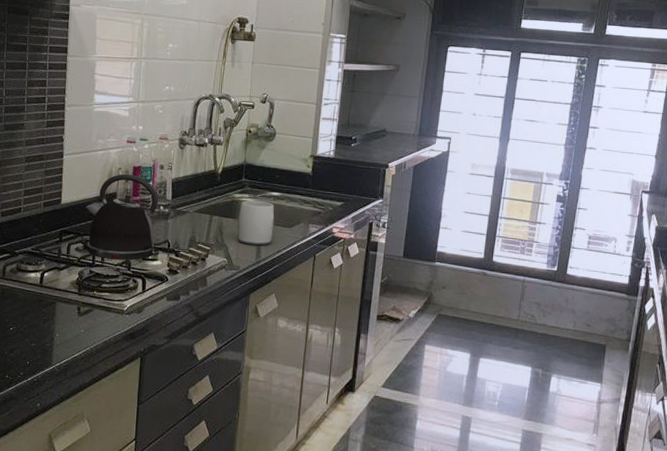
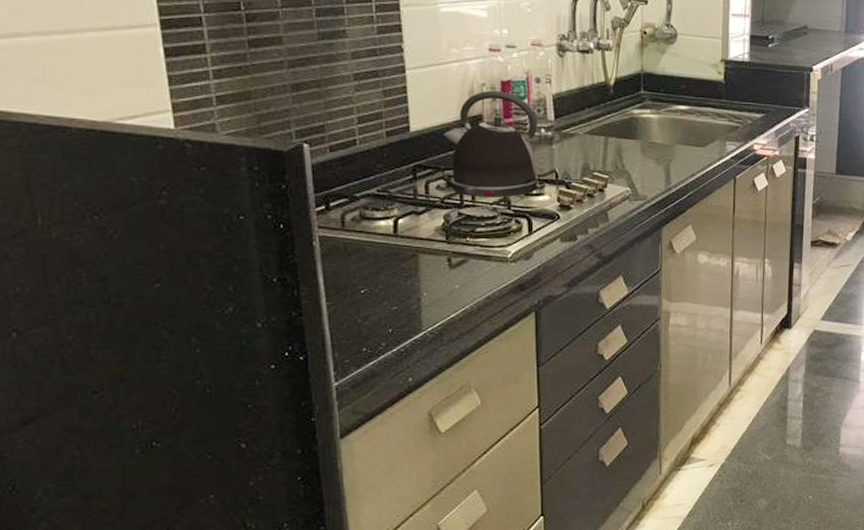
mug: present [237,200,275,246] -> none [640,117,684,170]

